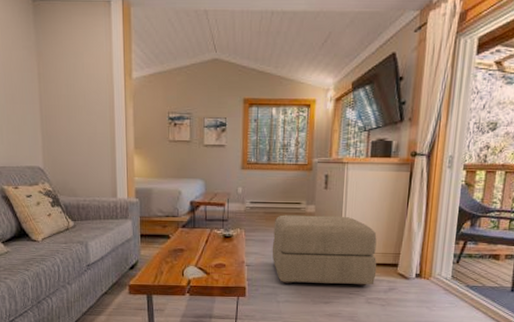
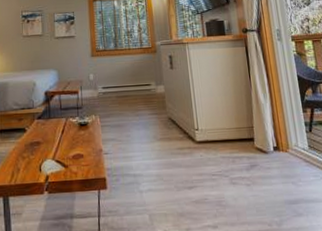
ottoman: present [272,215,377,286] -> none [127,93,235,171]

